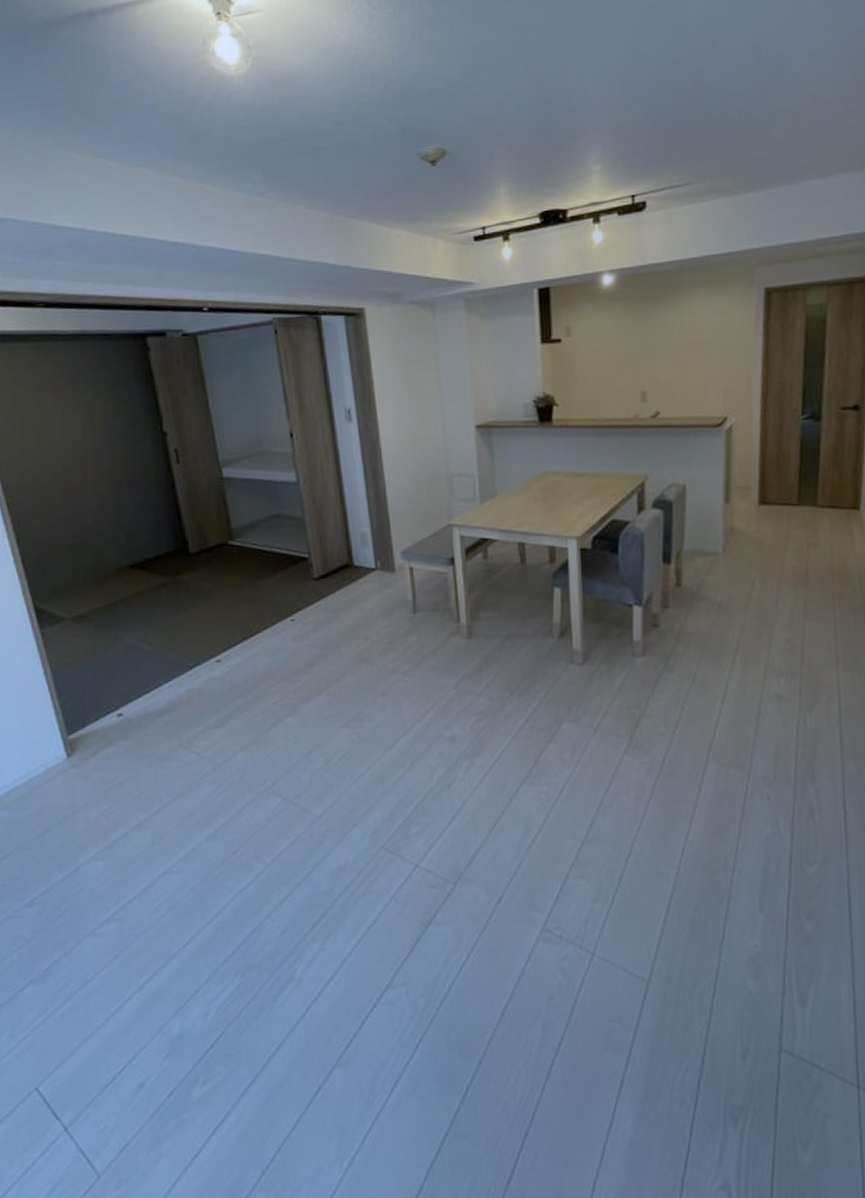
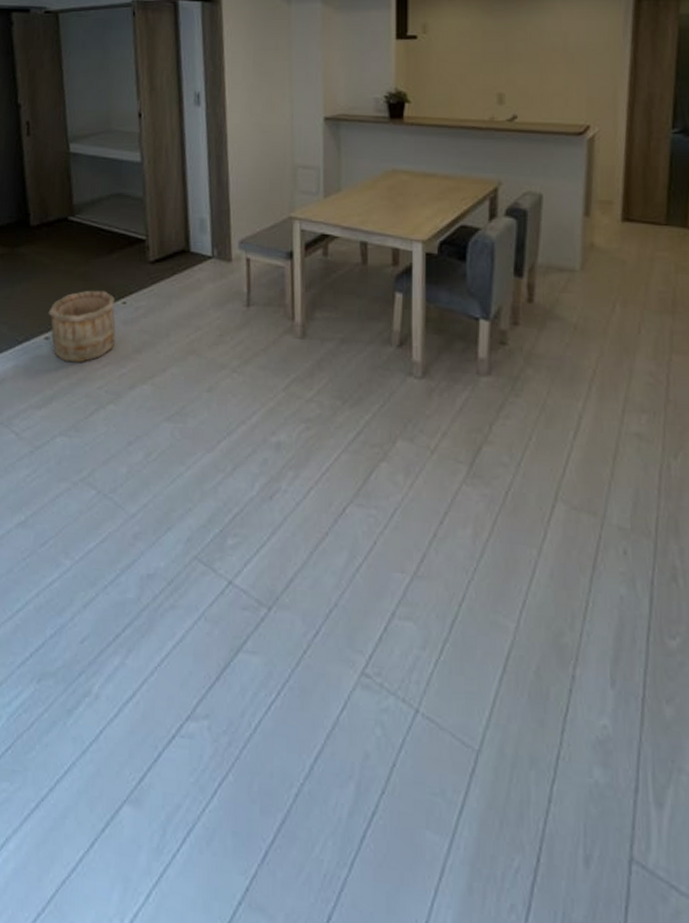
wooden bucket: none [217,610,286,681] -> present [48,290,116,362]

